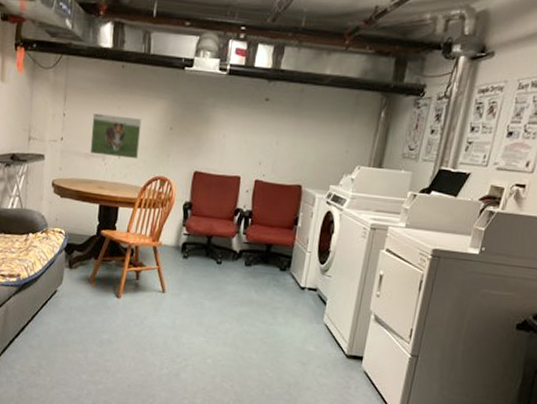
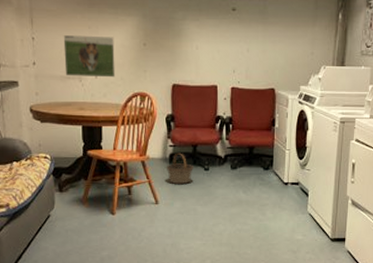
basket: none [177,242,206,276] -> present [165,153,193,185]

